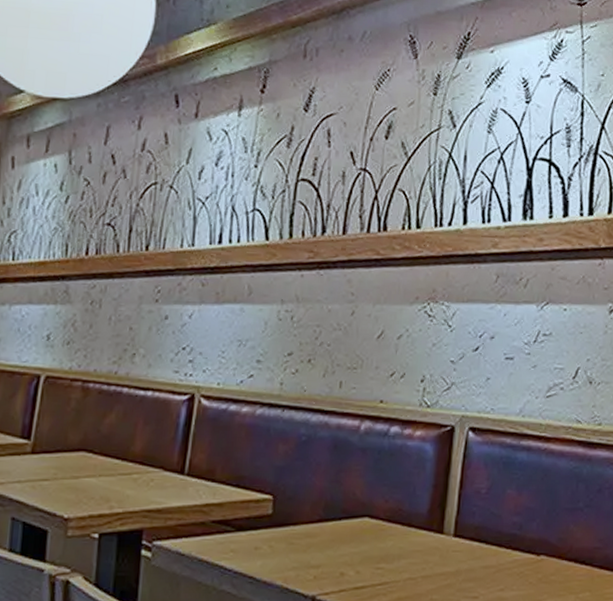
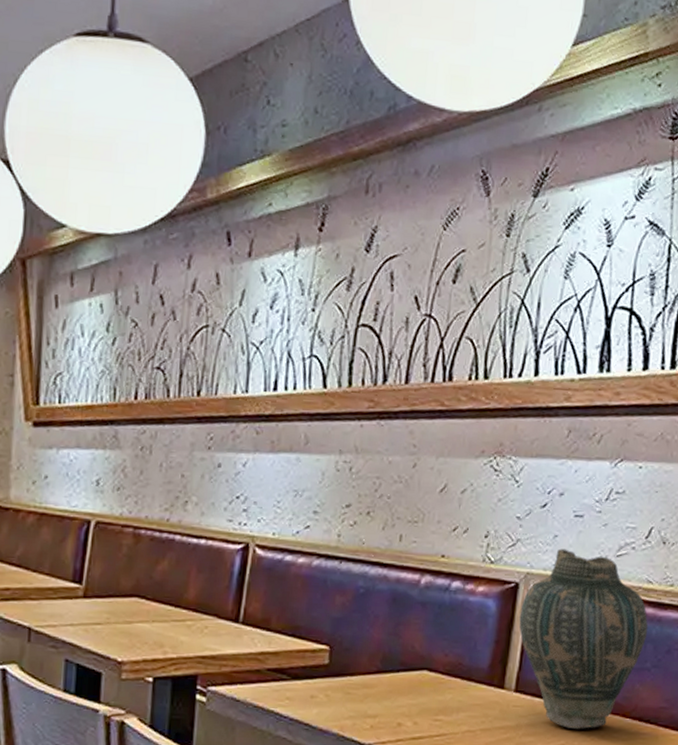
vase: none [456,391,579,574] -> present [519,548,649,730]

